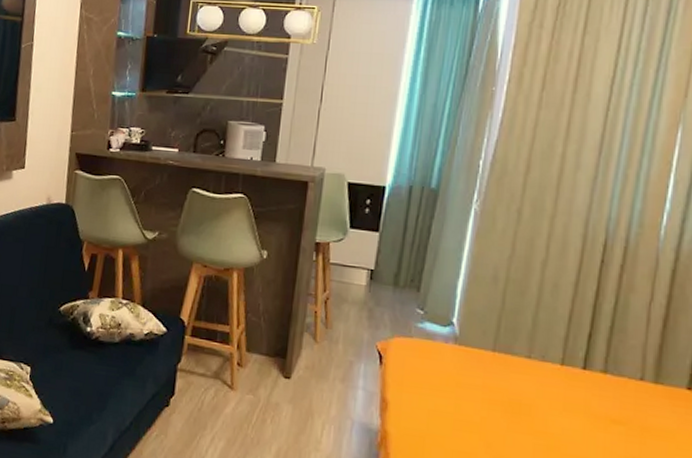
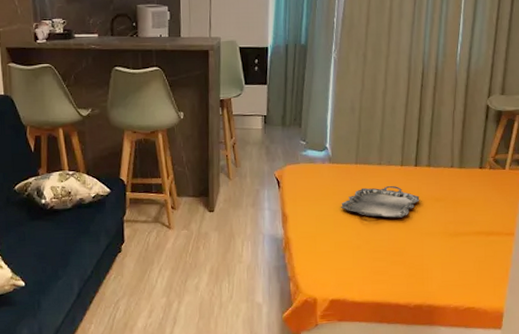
serving tray: none [464,384,587,437] -> present [340,186,420,218]

